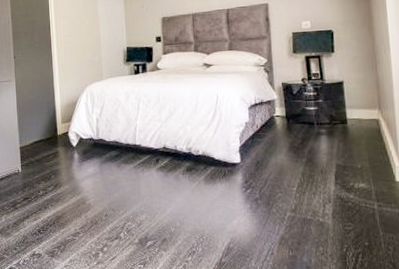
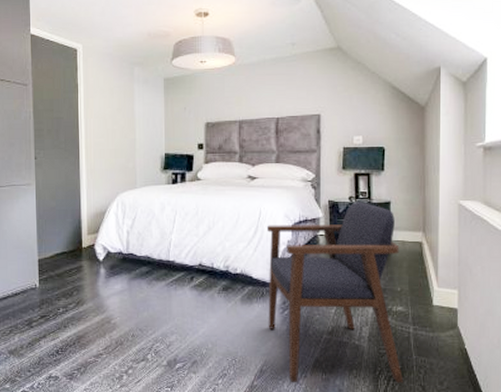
armchair: none [224,83,373,260] -> present [266,202,404,383]

